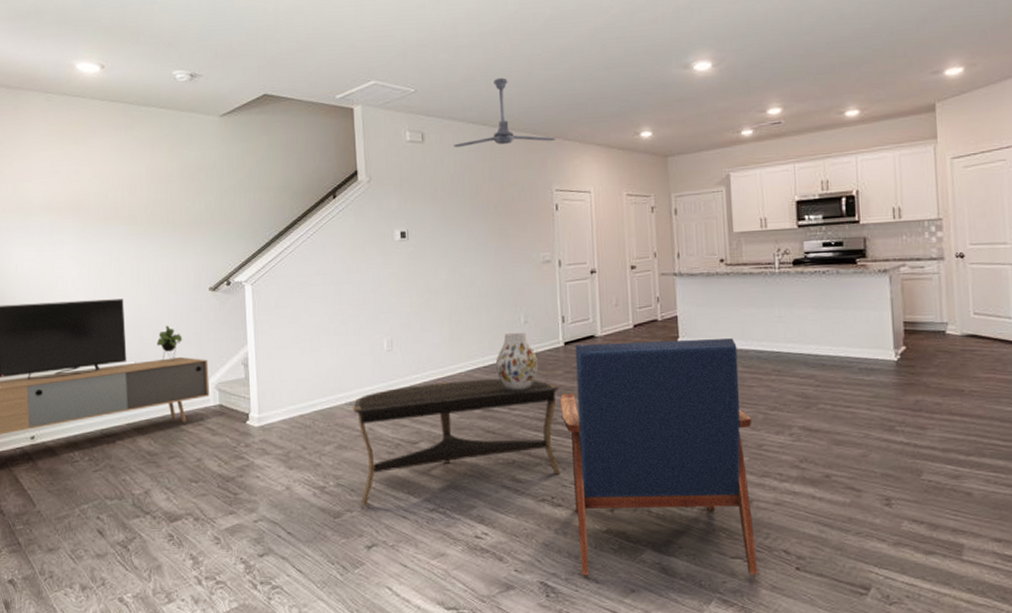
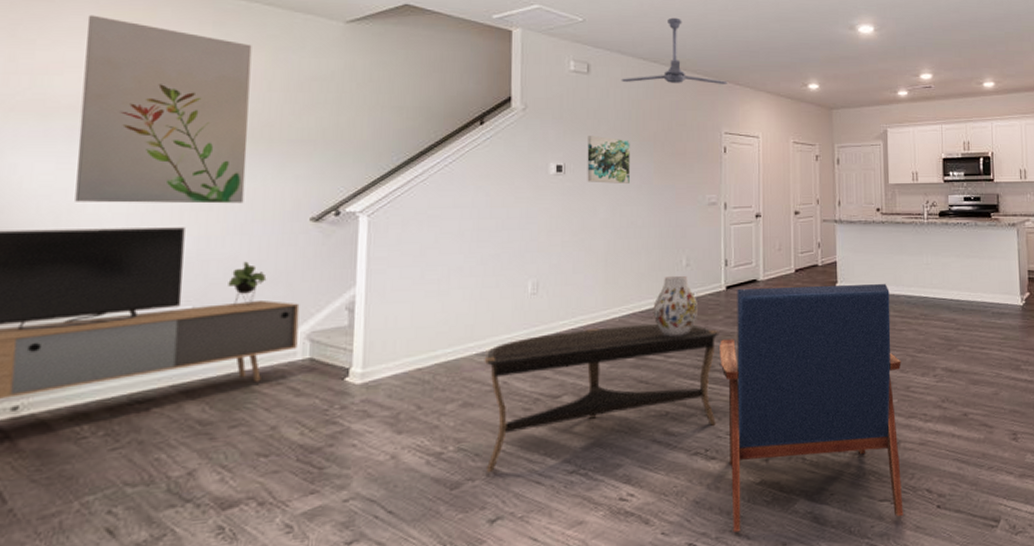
wall art: none [42,131,161,281] -> present [75,14,252,204]
wall art: none [426,202,467,247] -> present [587,136,630,184]

